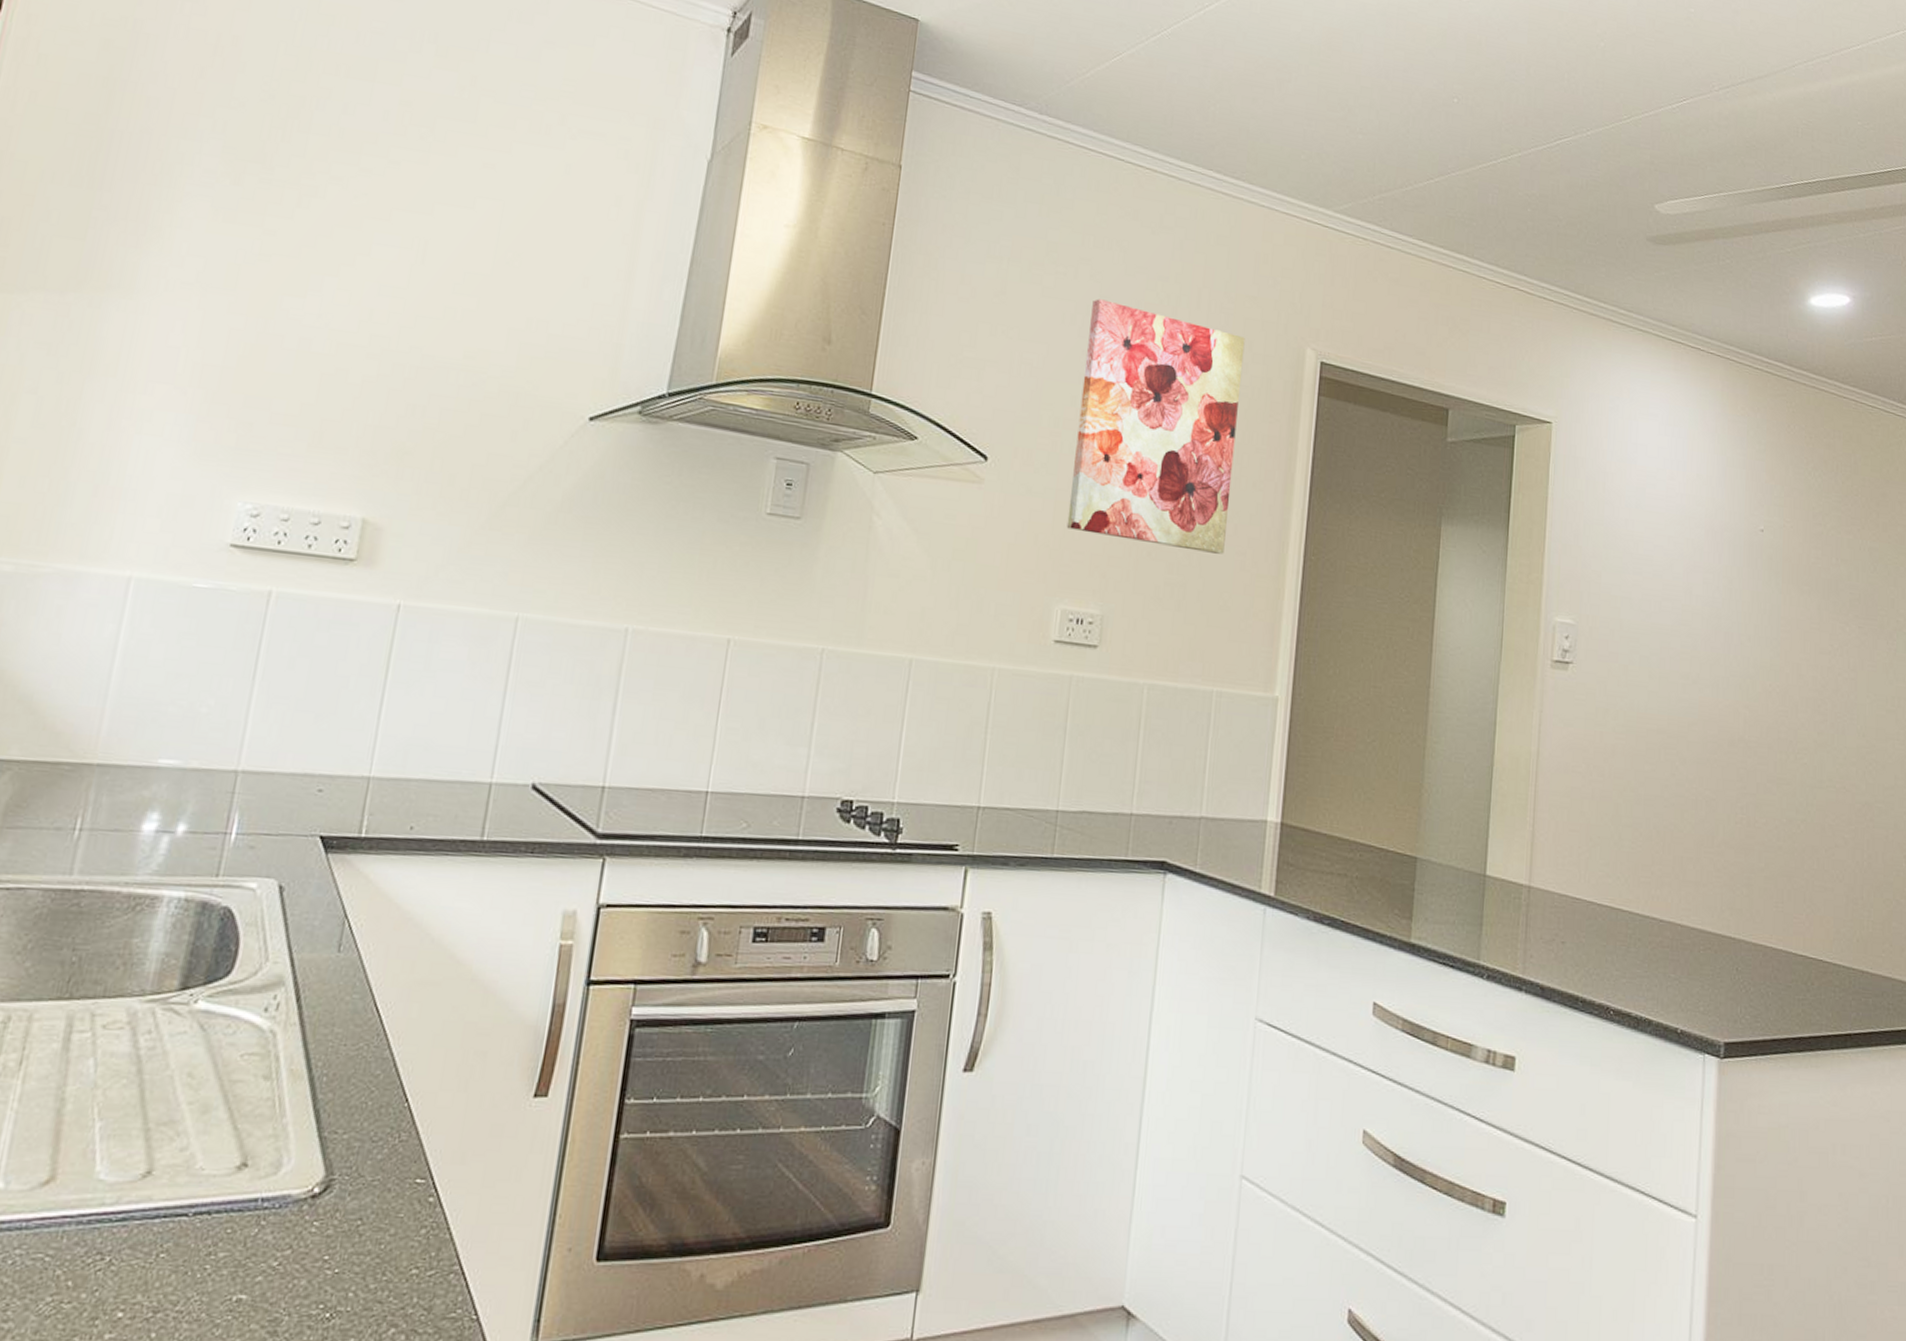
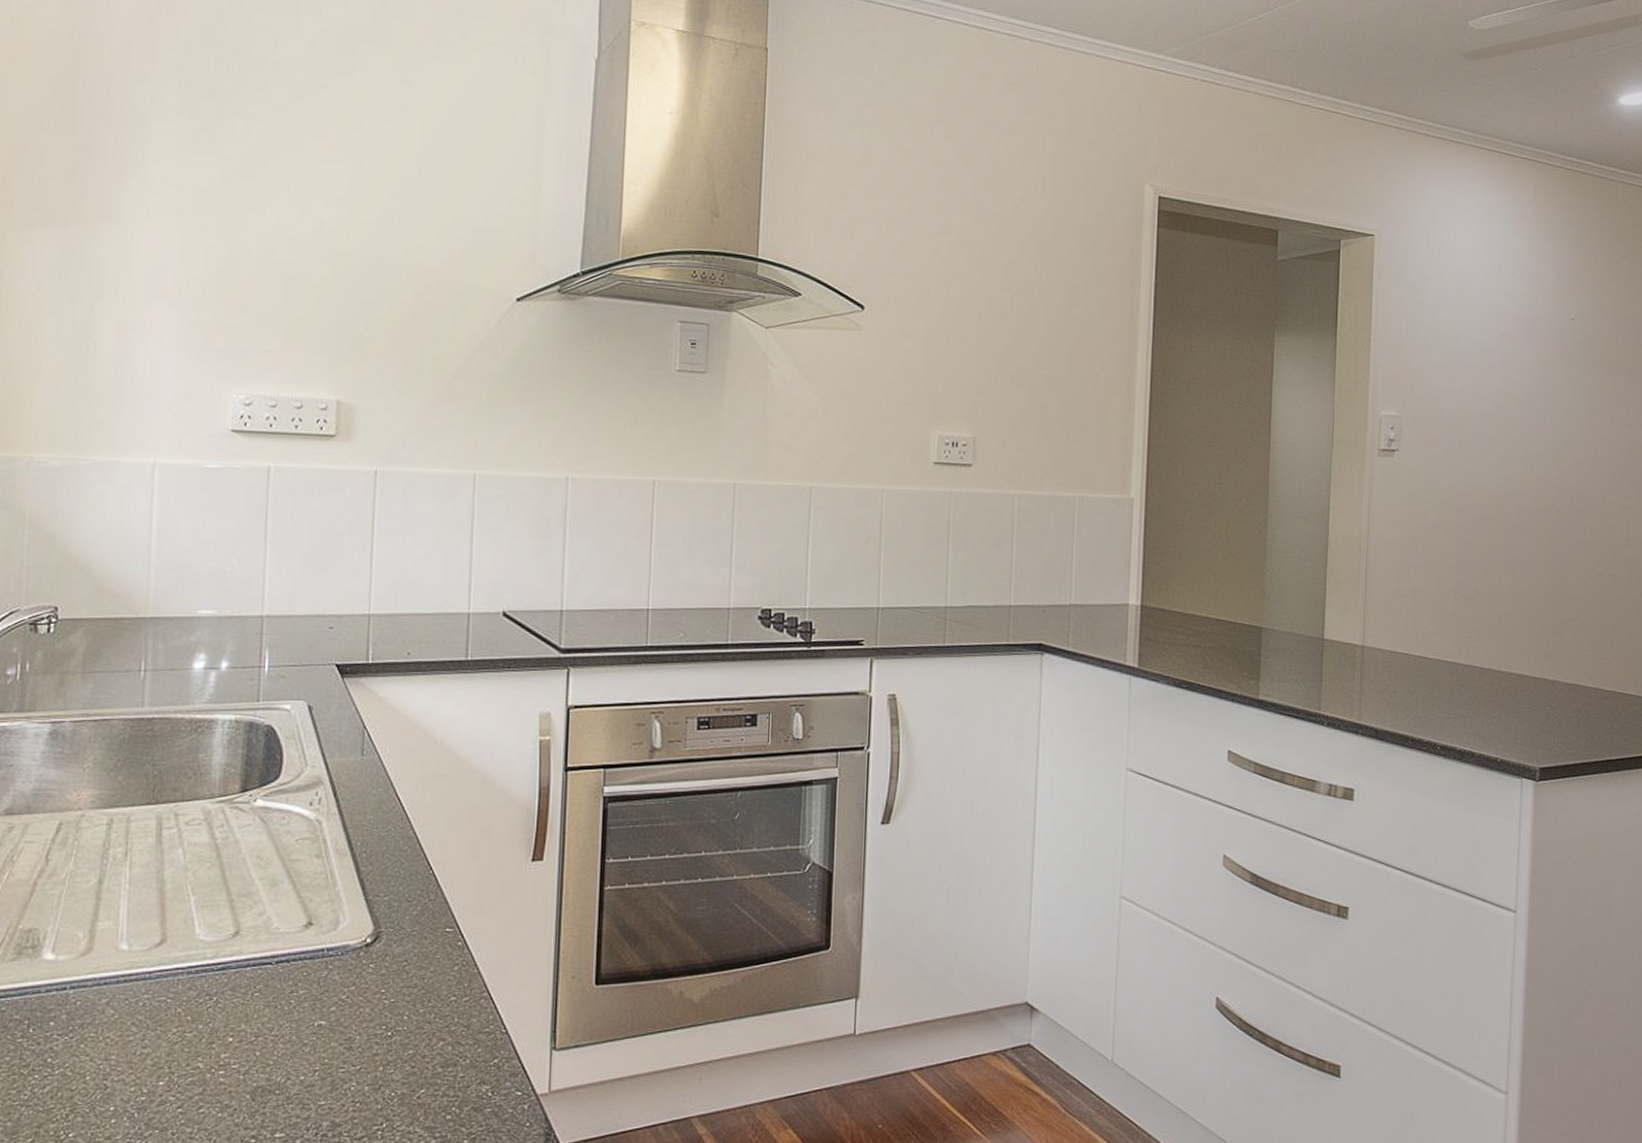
wall art: present [1066,299,1245,554] -> none [938,155,1089,377]

